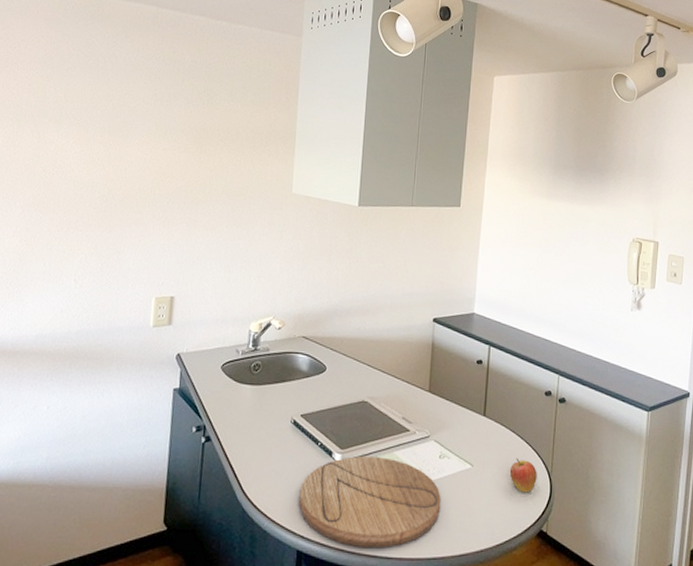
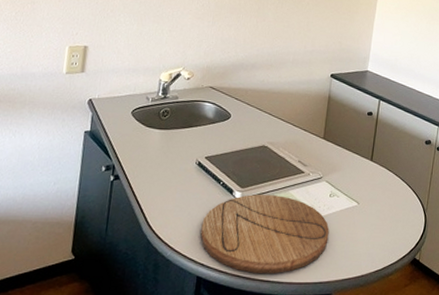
fruit: present [509,458,537,493] -> none [390,197,414,227]

